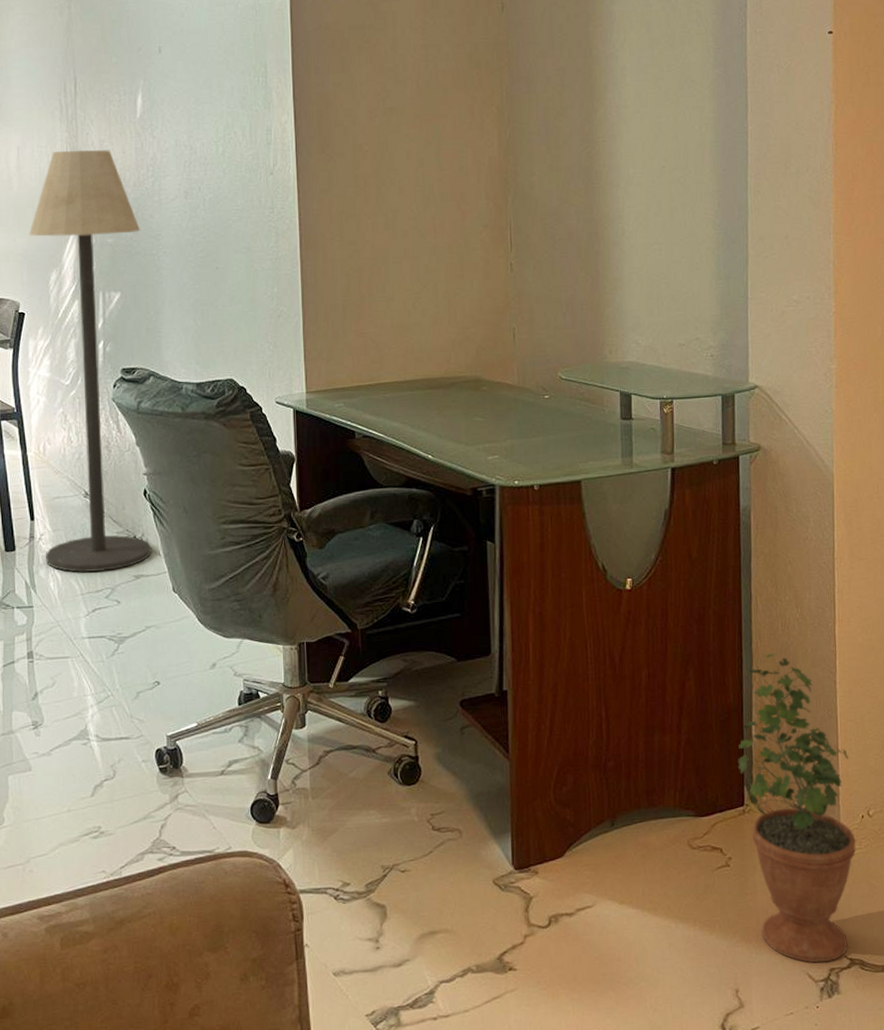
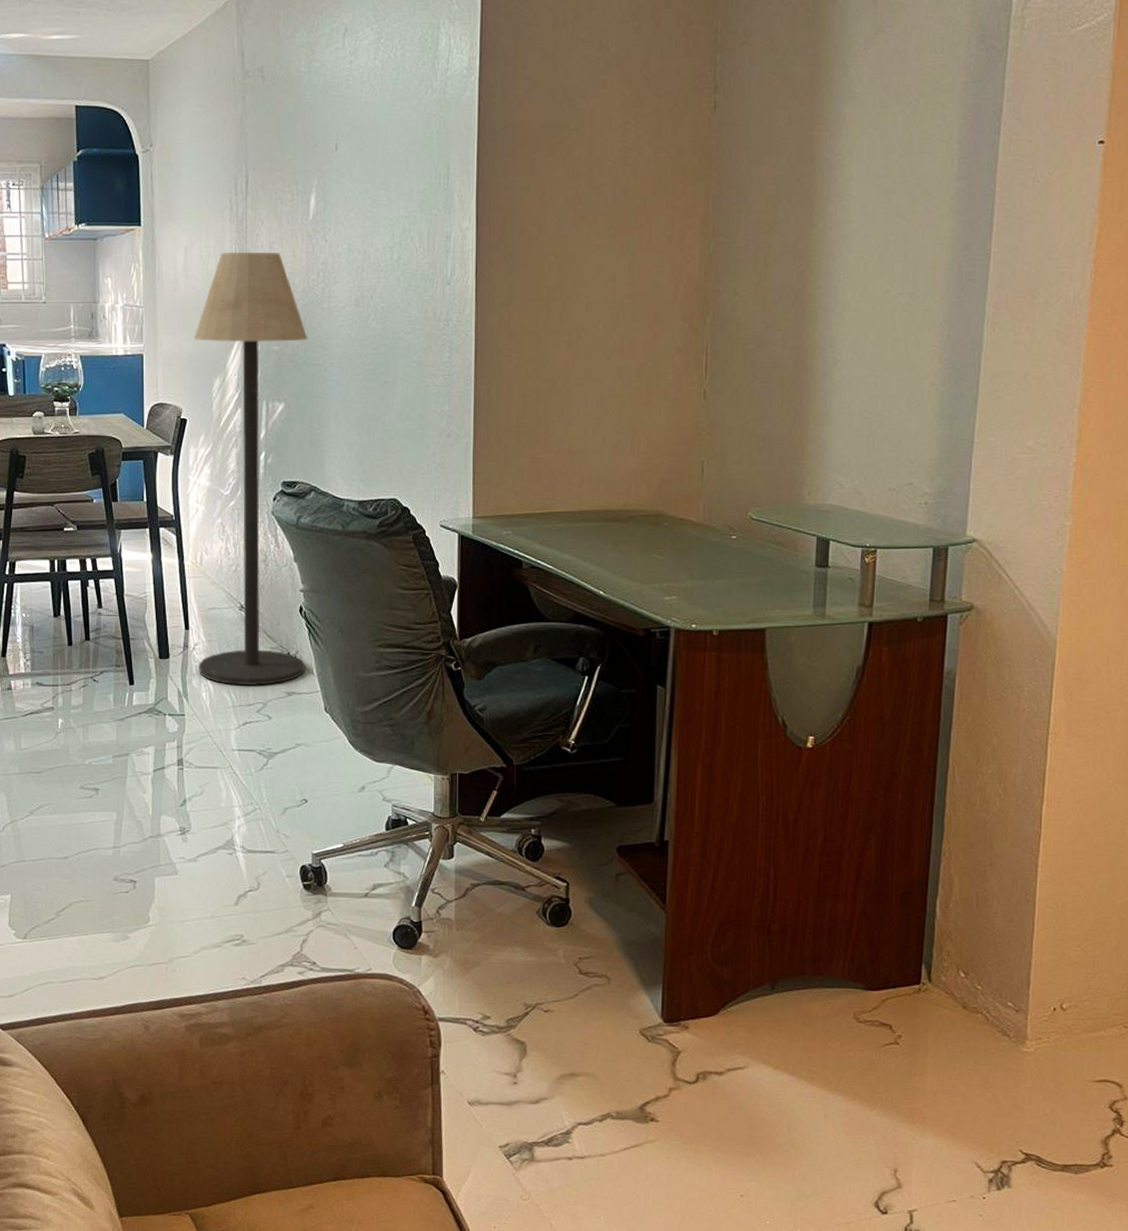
potted plant: present [737,653,856,963] -> none [916,828,1045,1154]

